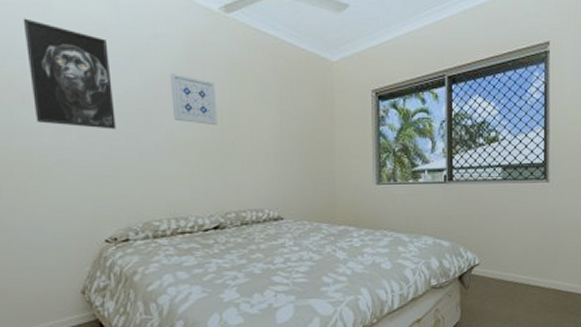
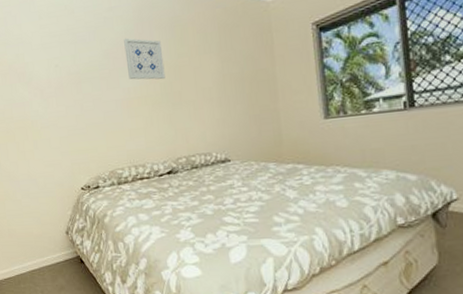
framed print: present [23,18,116,129] -> none [16,14,85,96]

